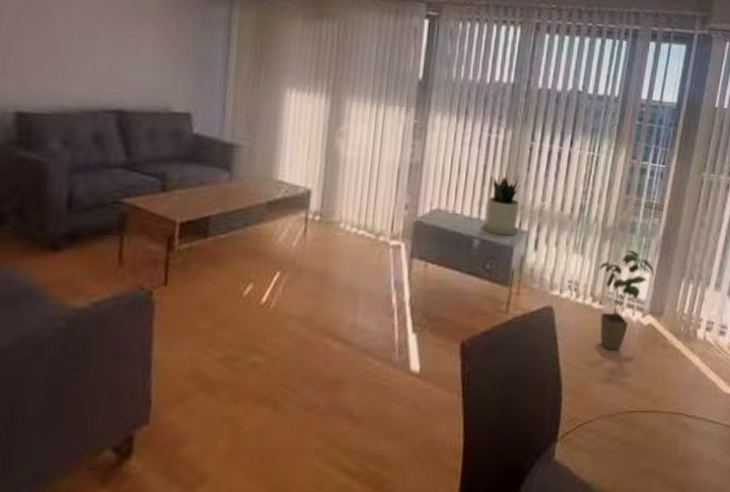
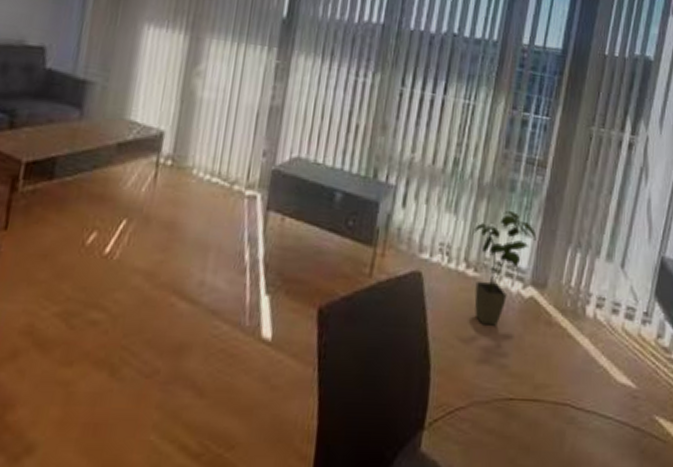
planter: present [481,177,520,236] -> none [345,124,388,190]

